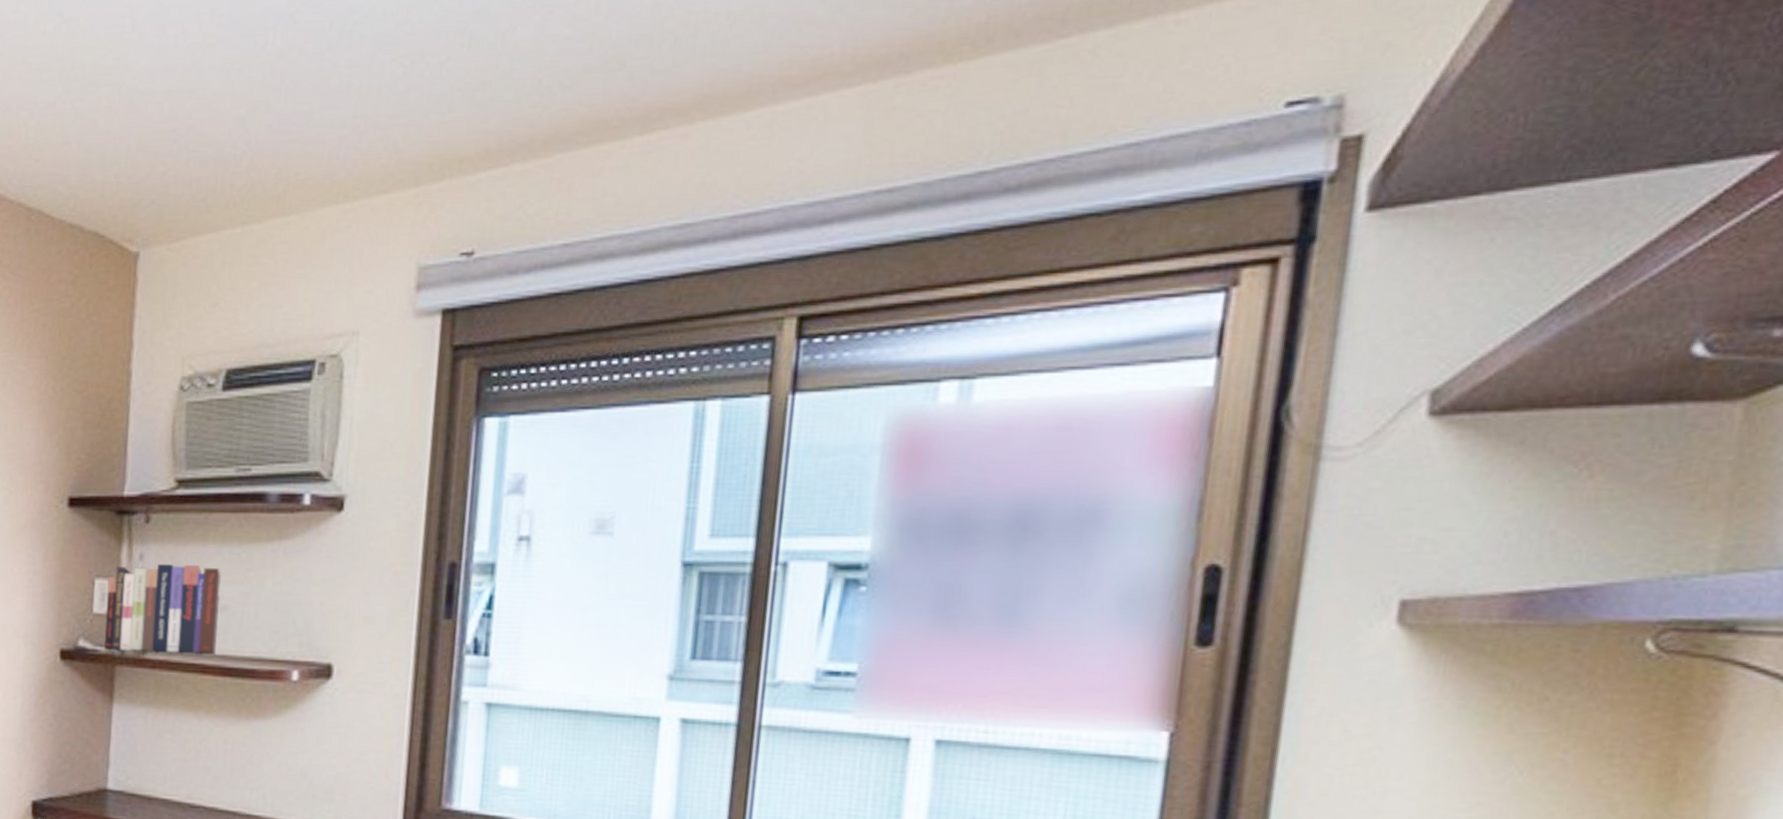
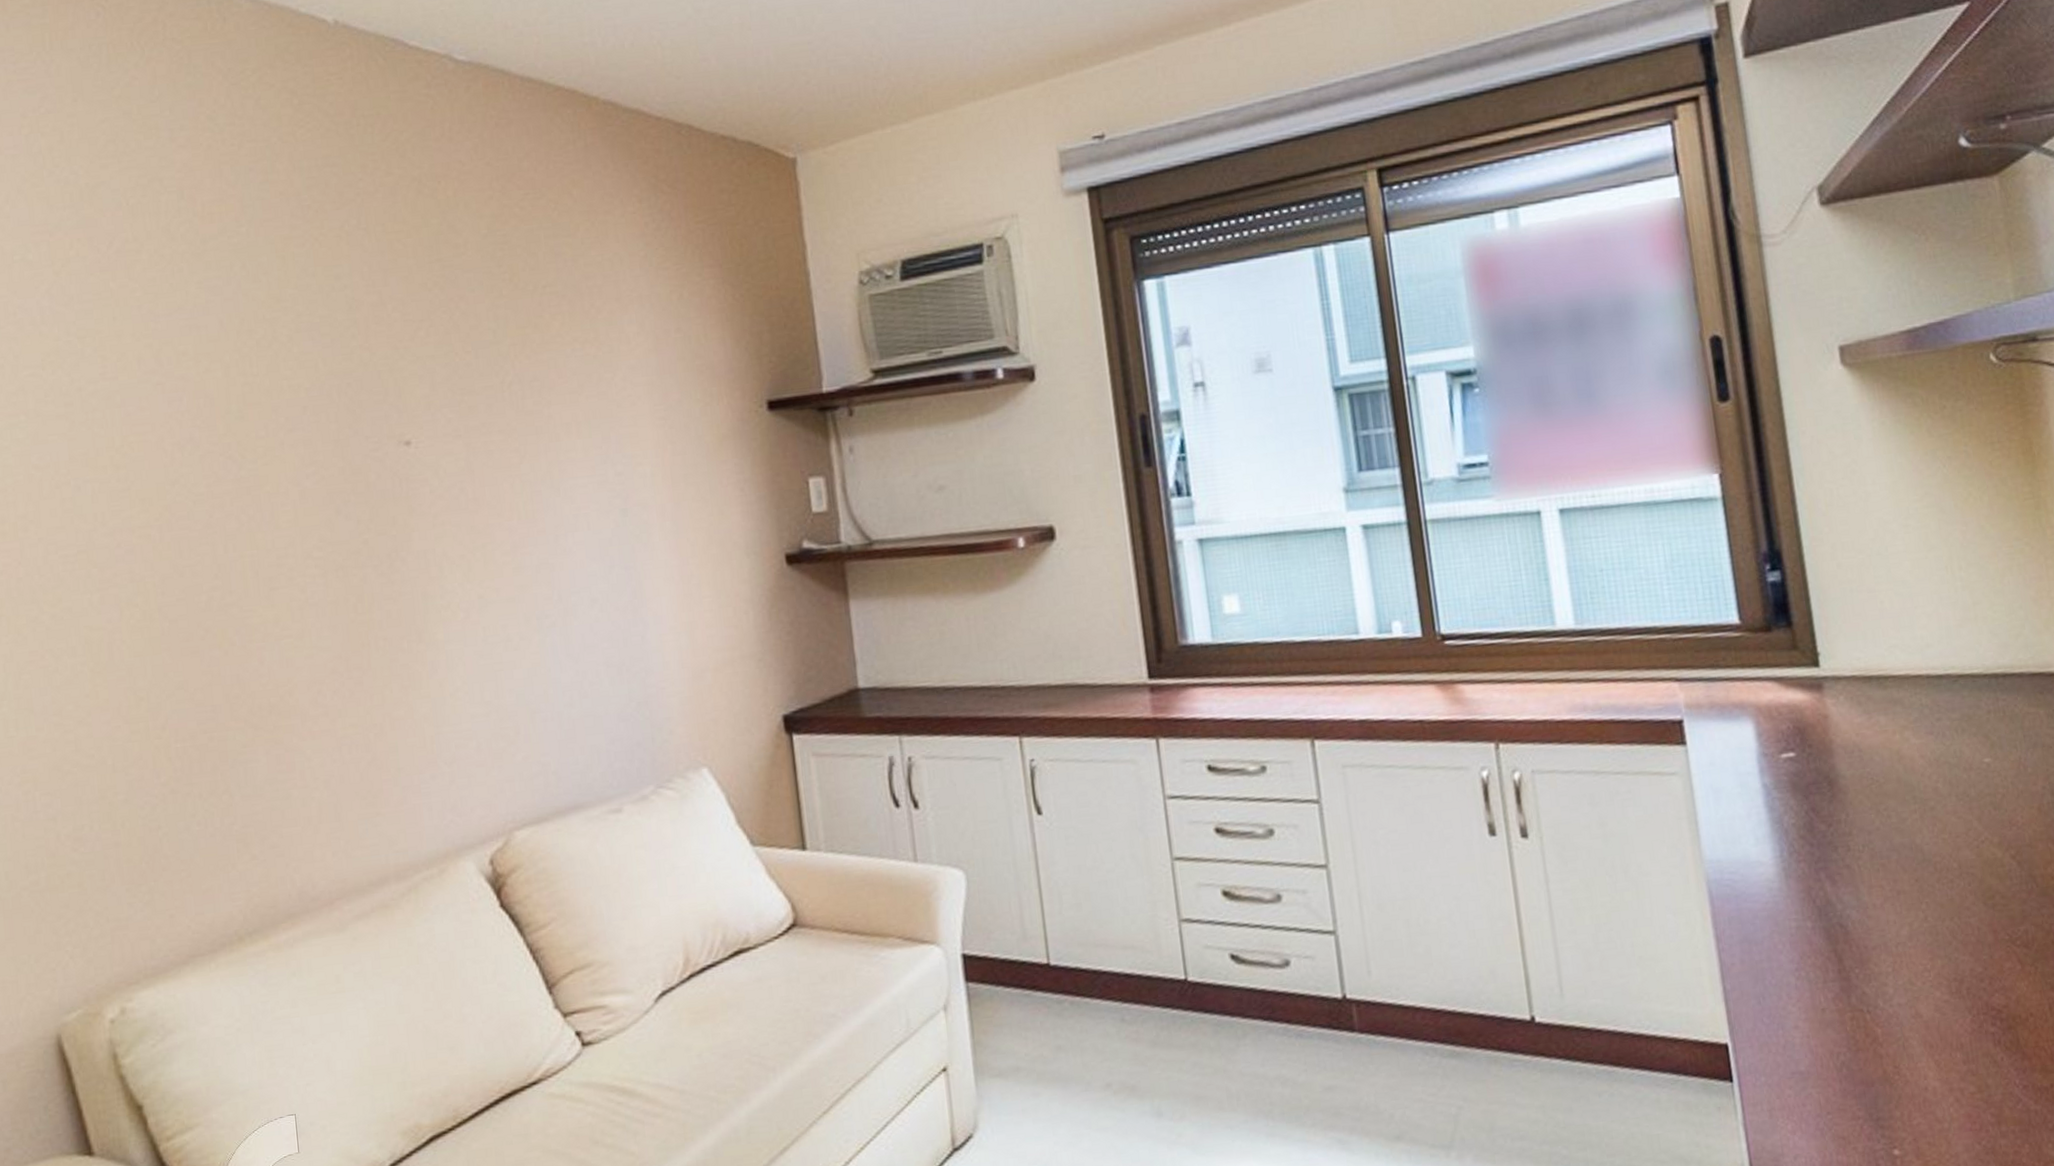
books: present [103,563,221,656] -> none [821,450,942,549]

